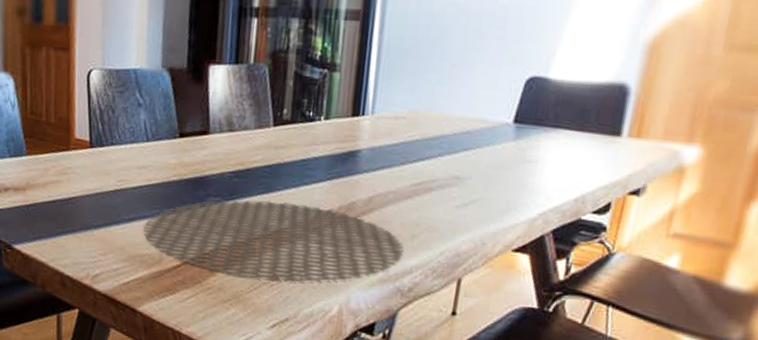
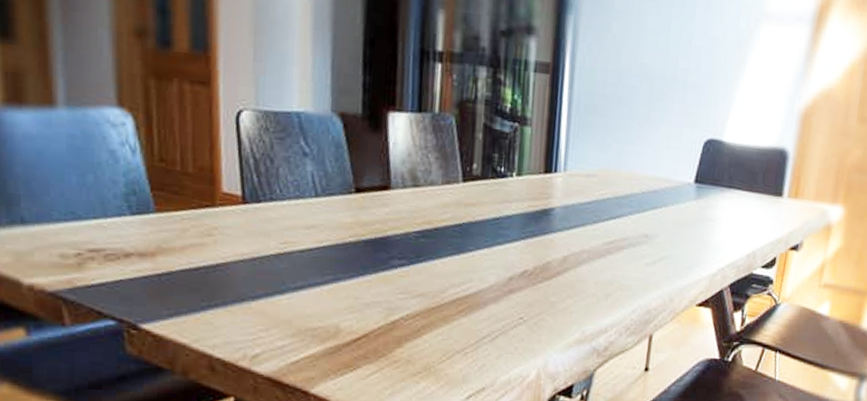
place mat: present [143,200,404,282] -> none [314,262,598,349]

